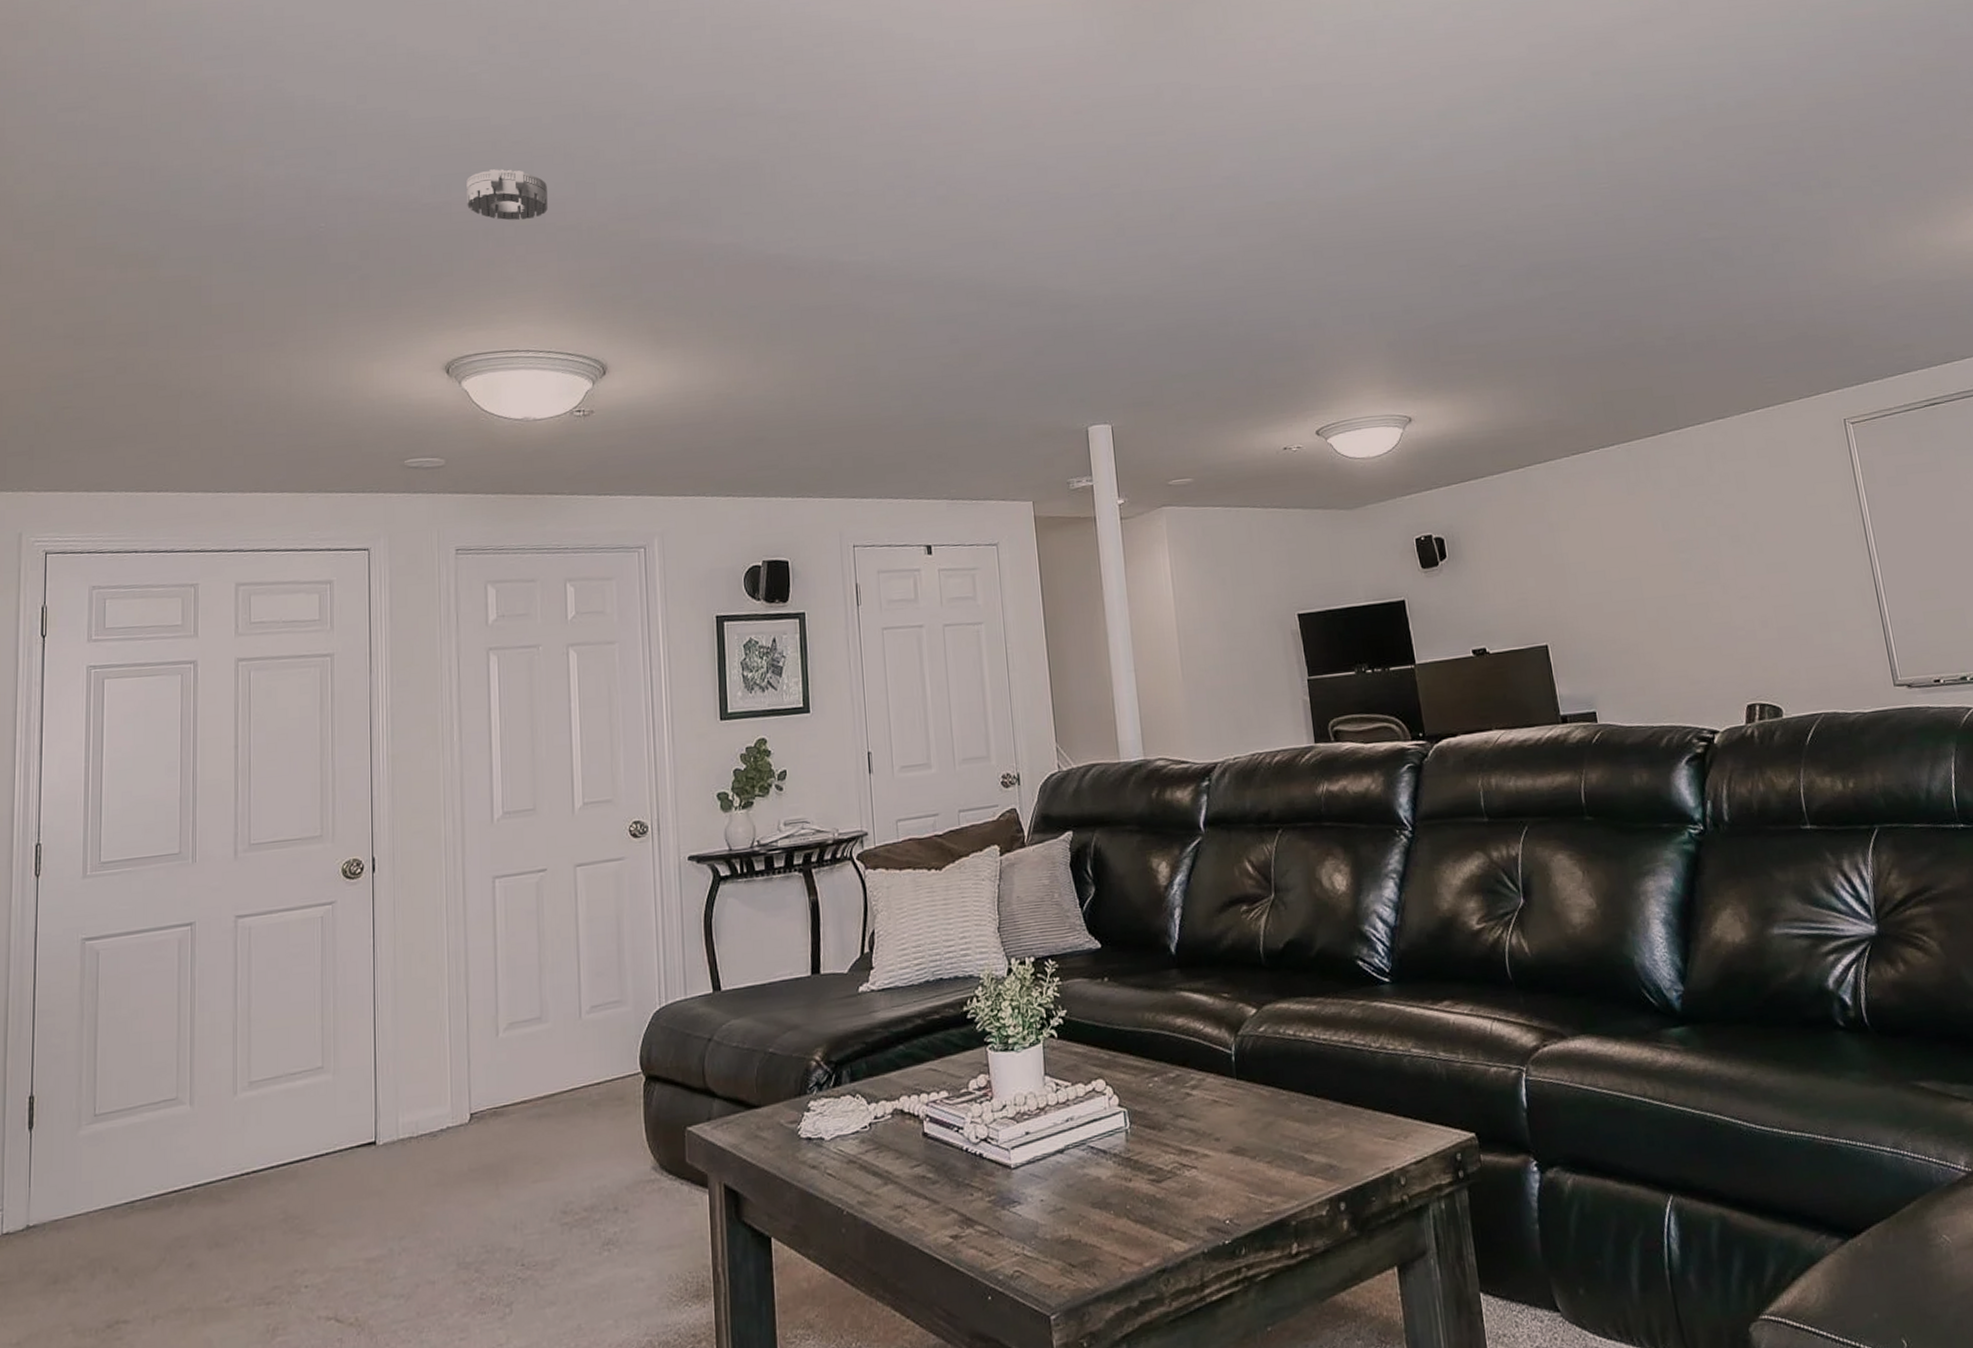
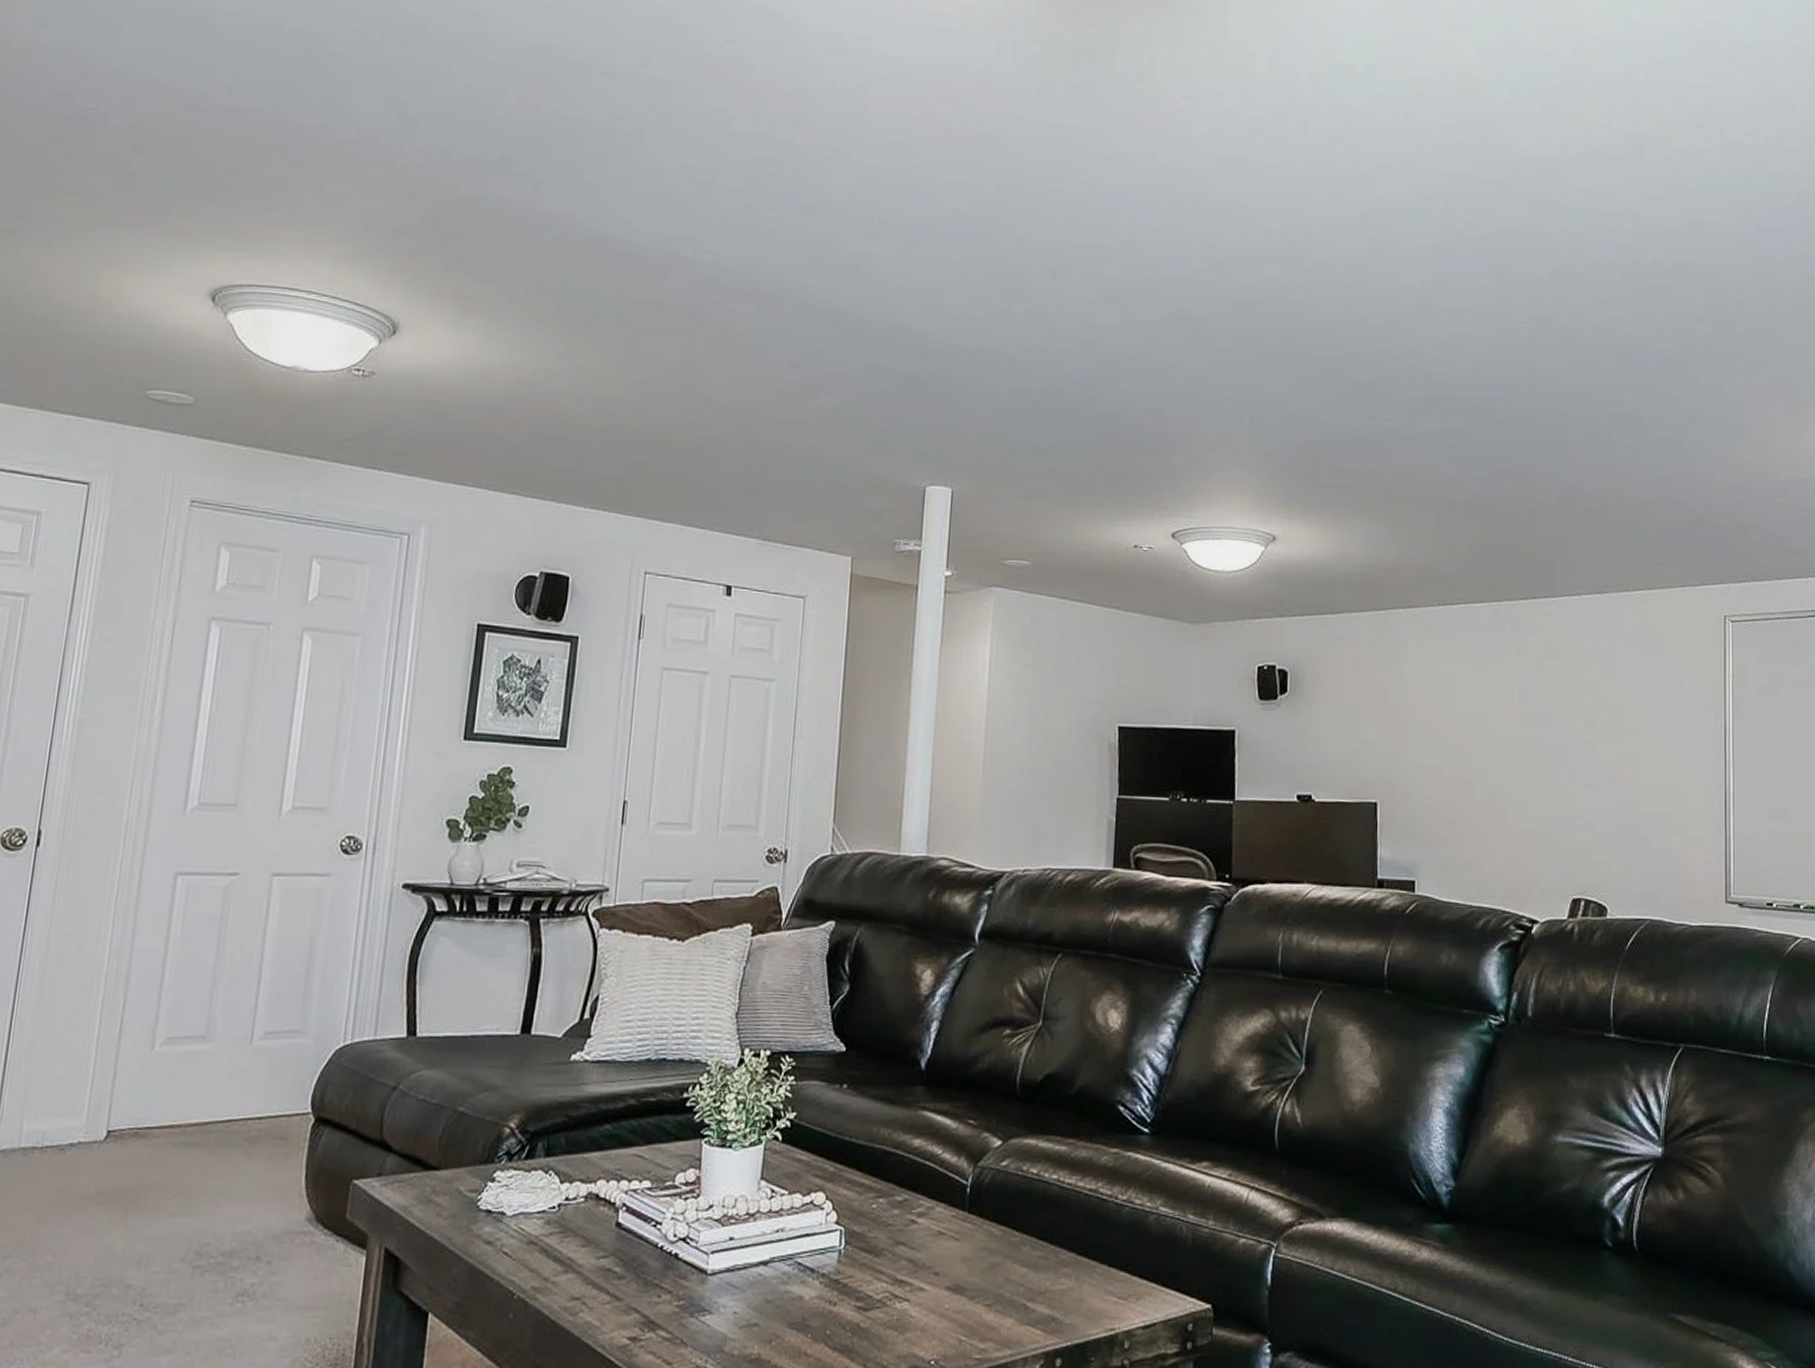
smoke detector: present [466,168,548,221] -> none [266,80,362,144]

